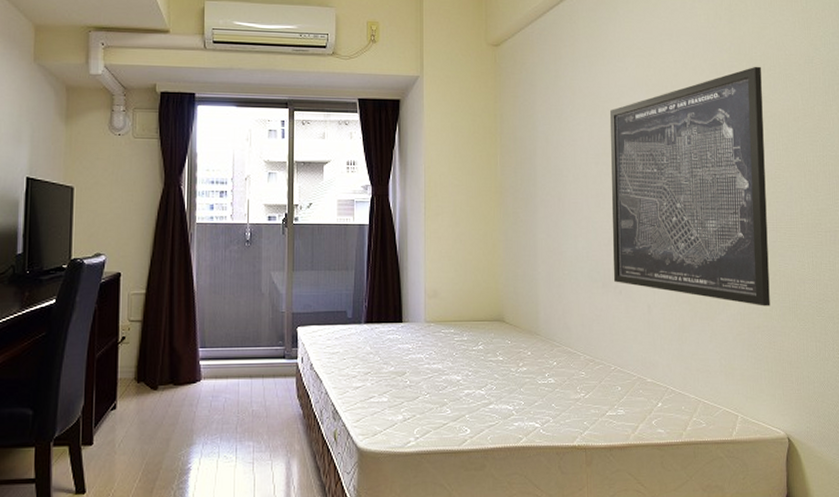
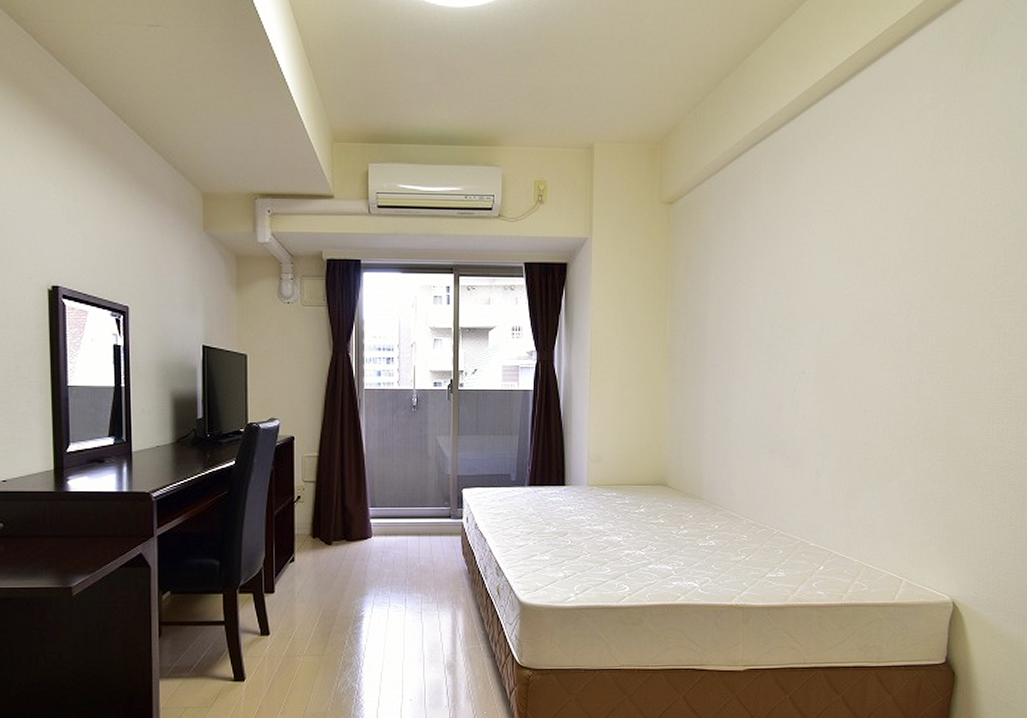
wall art: present [609,66,770,306] -> none [781,219,962,473]

